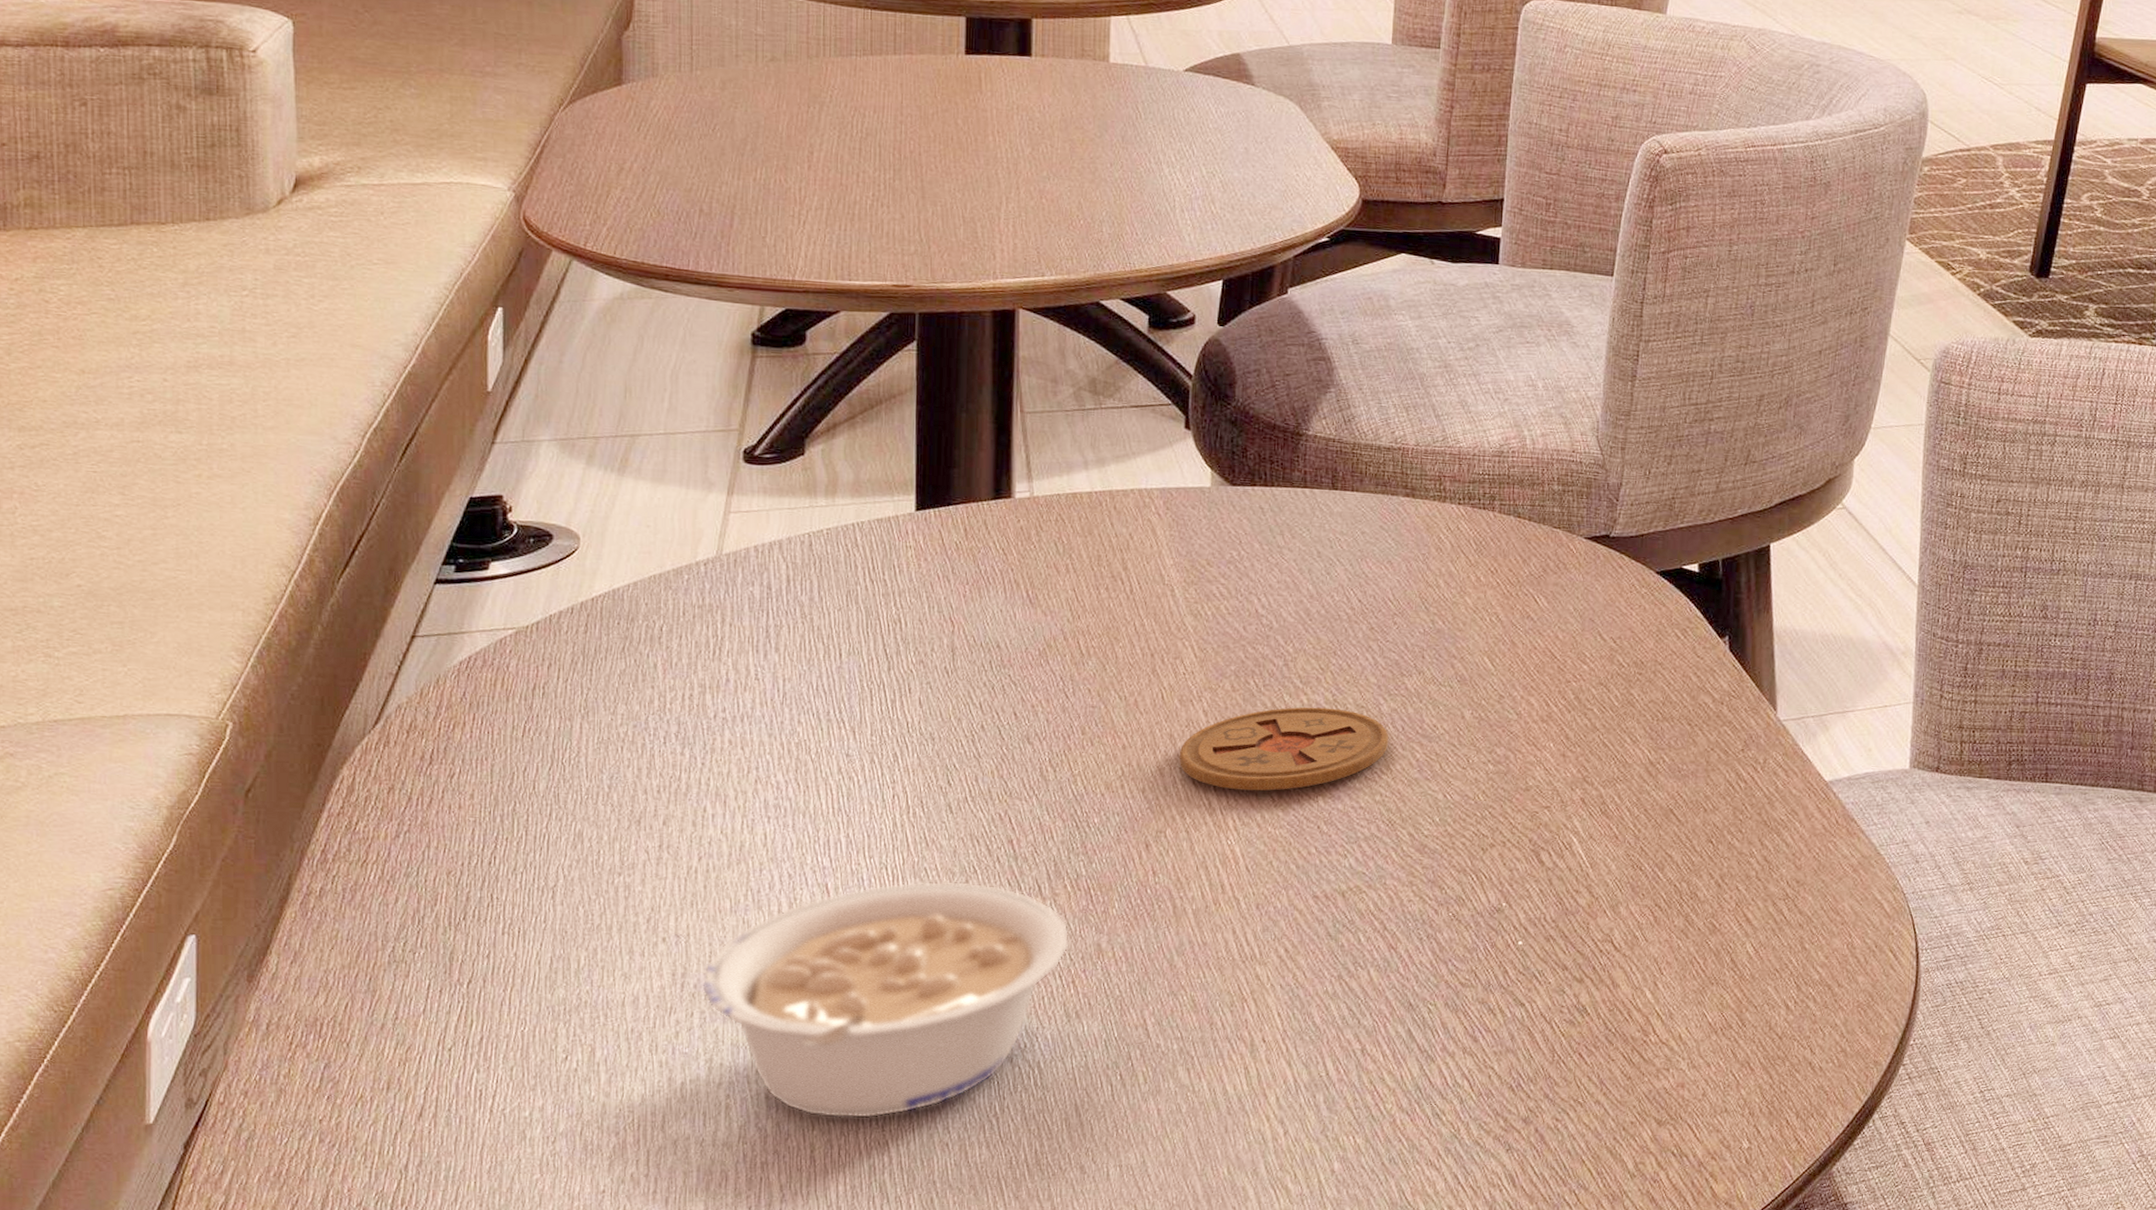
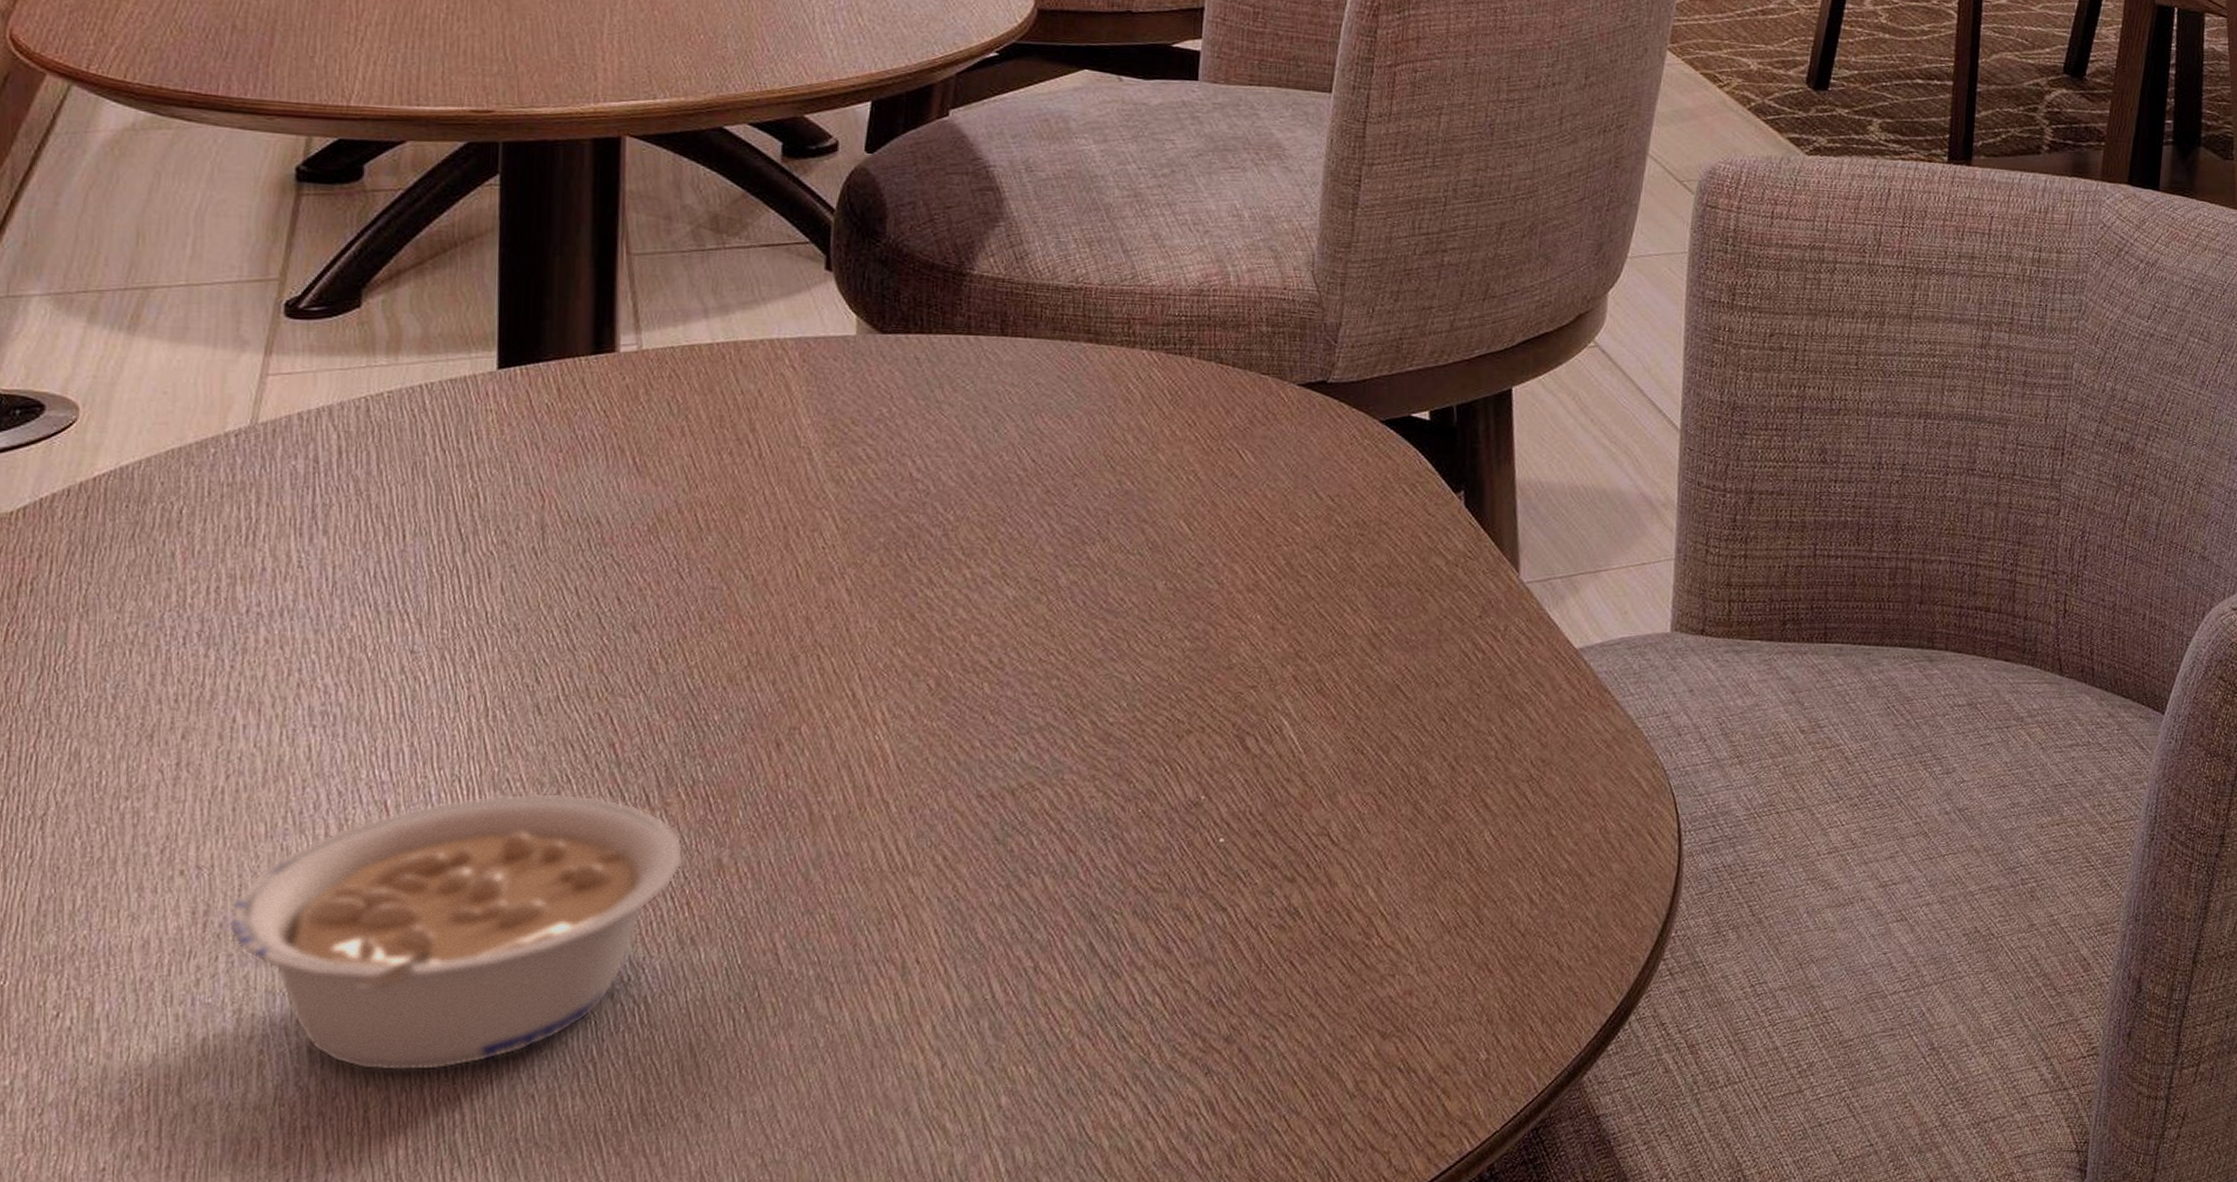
coaster: present [1178,707,1389,791] -> none [816,582,1068,679]

